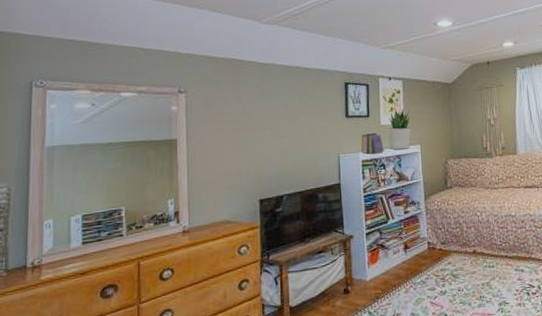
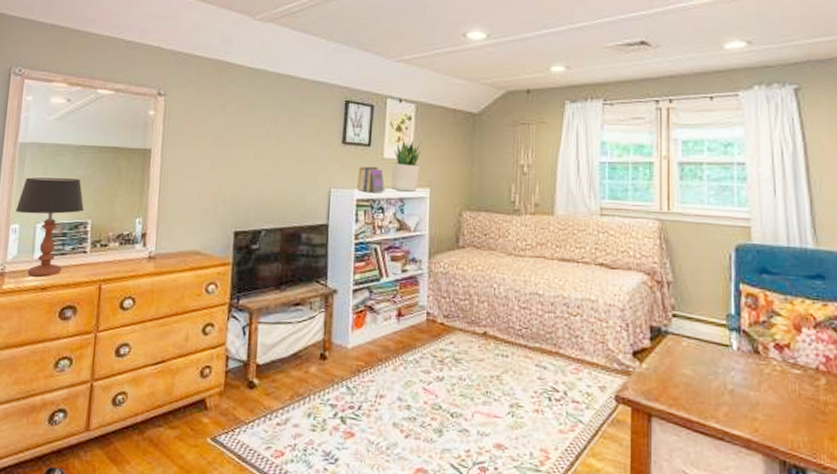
table lamp: none [48,172,116,264] -> present [15,177,84,277]

